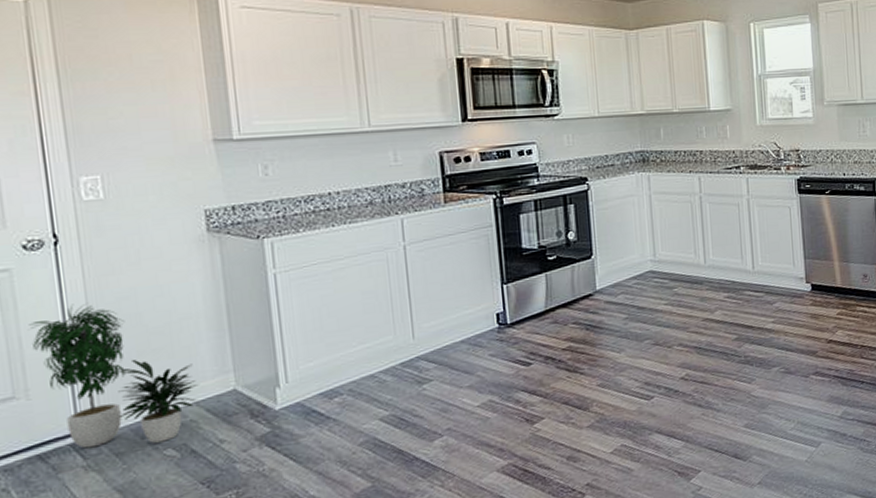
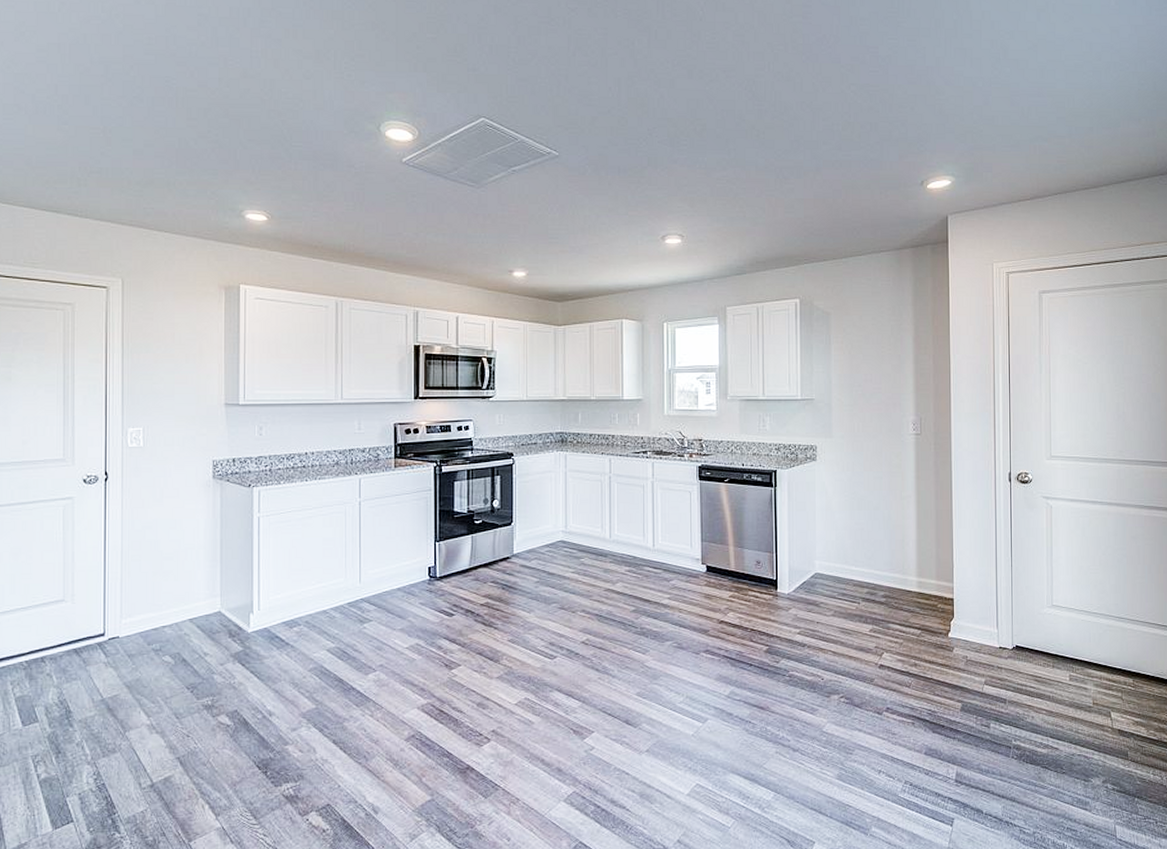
potted plant: present [28,304,199,449] -> none [80,529,194,649]

